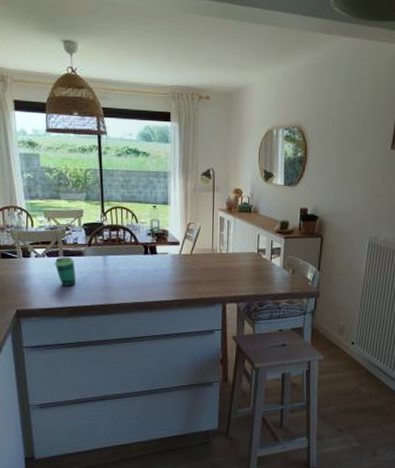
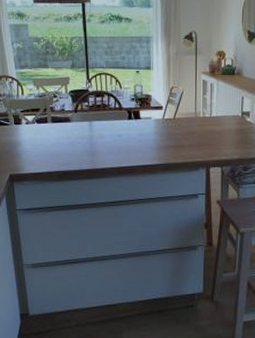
cup: present [54,256,76,286] -> none [43,123,63,152]

